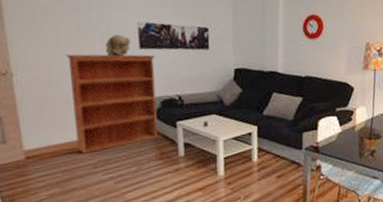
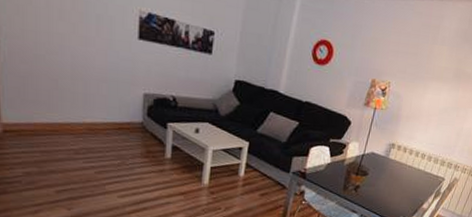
bookcase: present [66,54,158,153] -> none [57,29,154,138]
sculpture bust: present [105,34,130,57] -> none [102,18,129,44]

